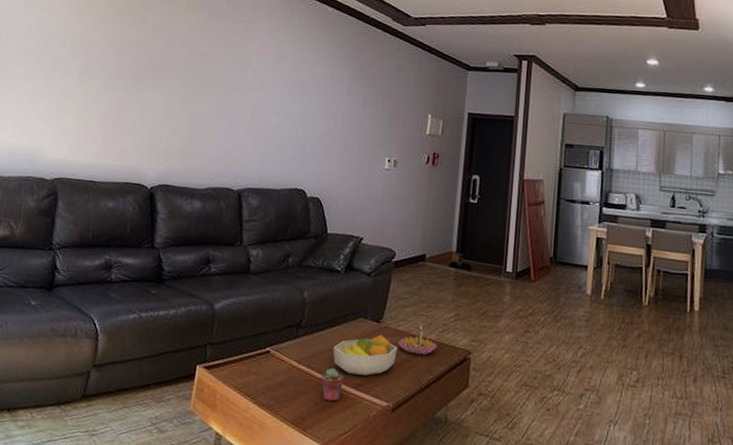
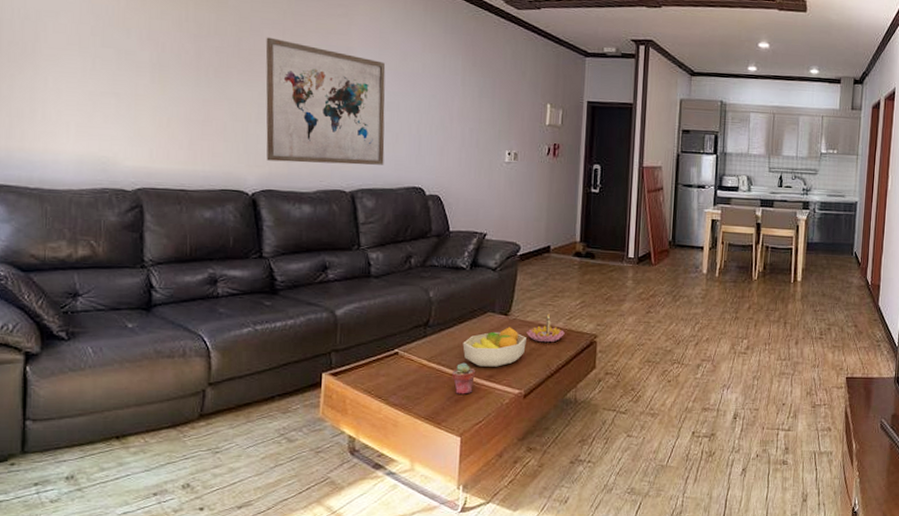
wall art: none [166,48,279,167] -> present [265,37,386,165]

